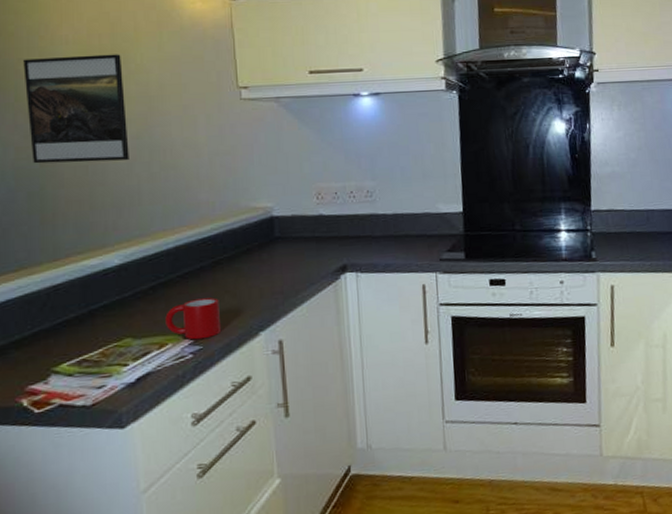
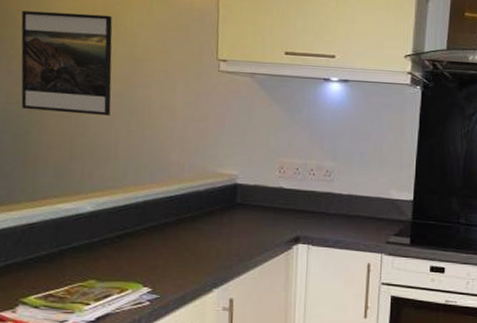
mug: present [165,297,222,340] -> none [128,251,179,289]

